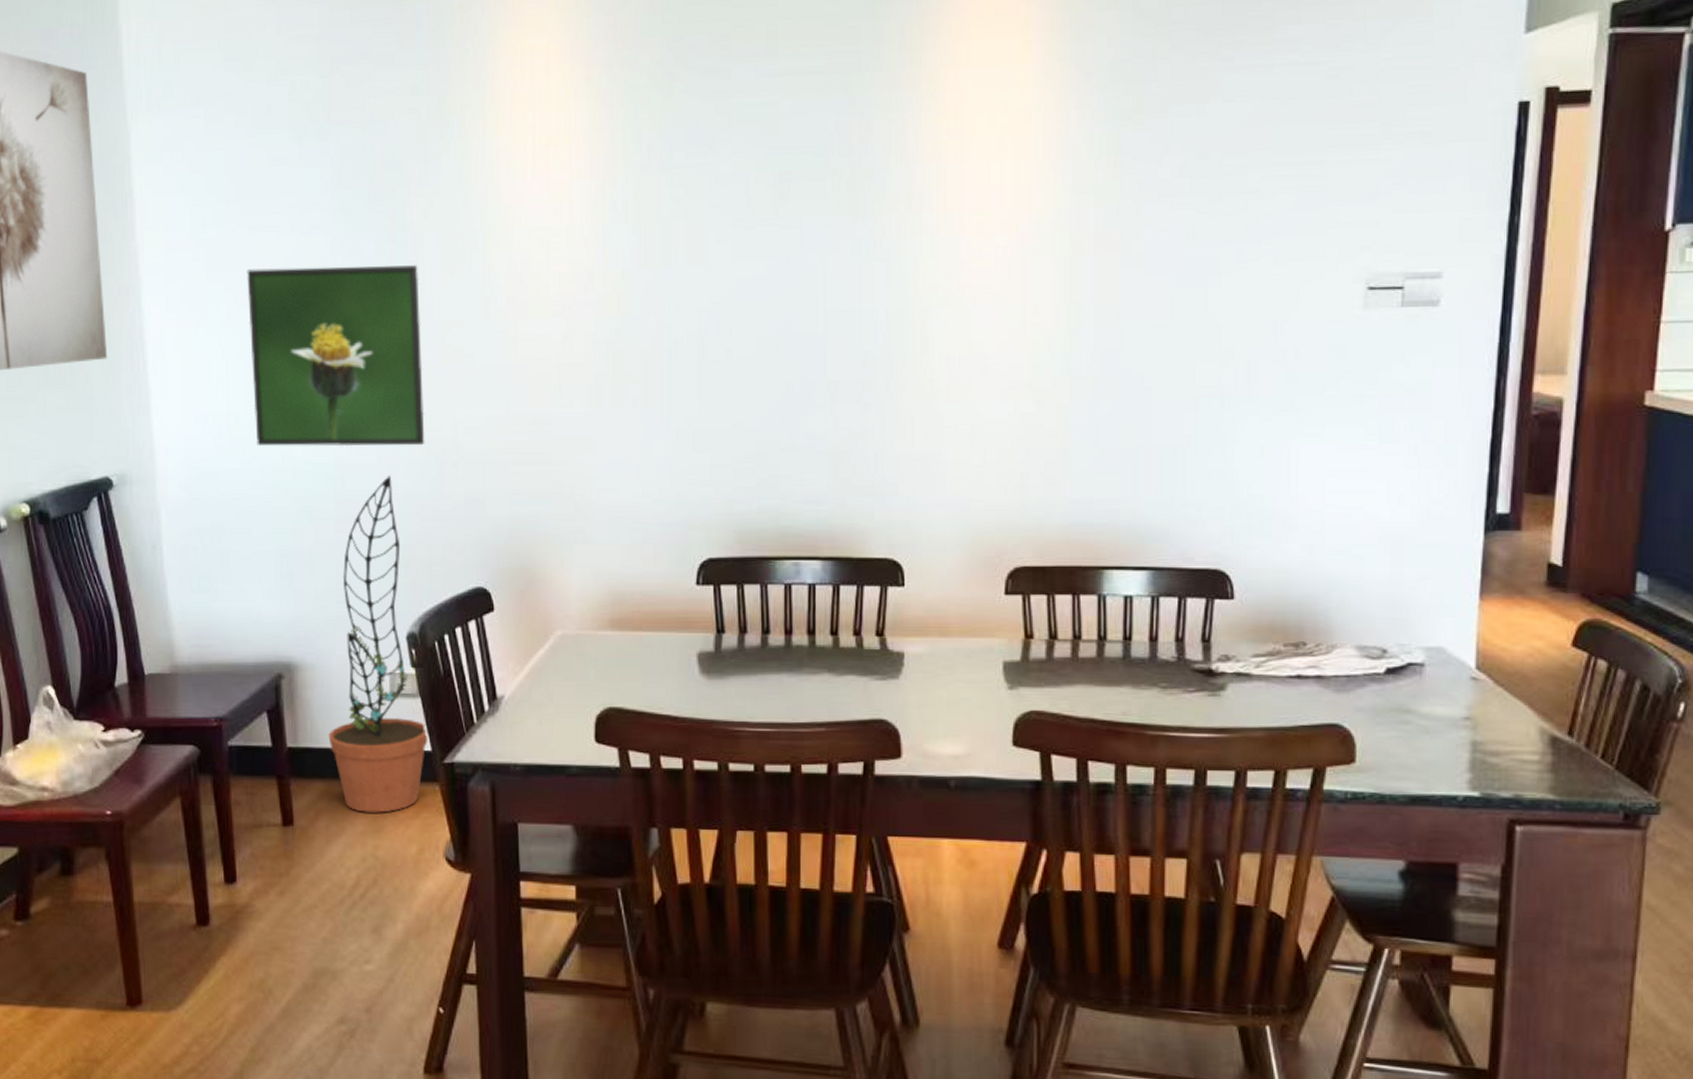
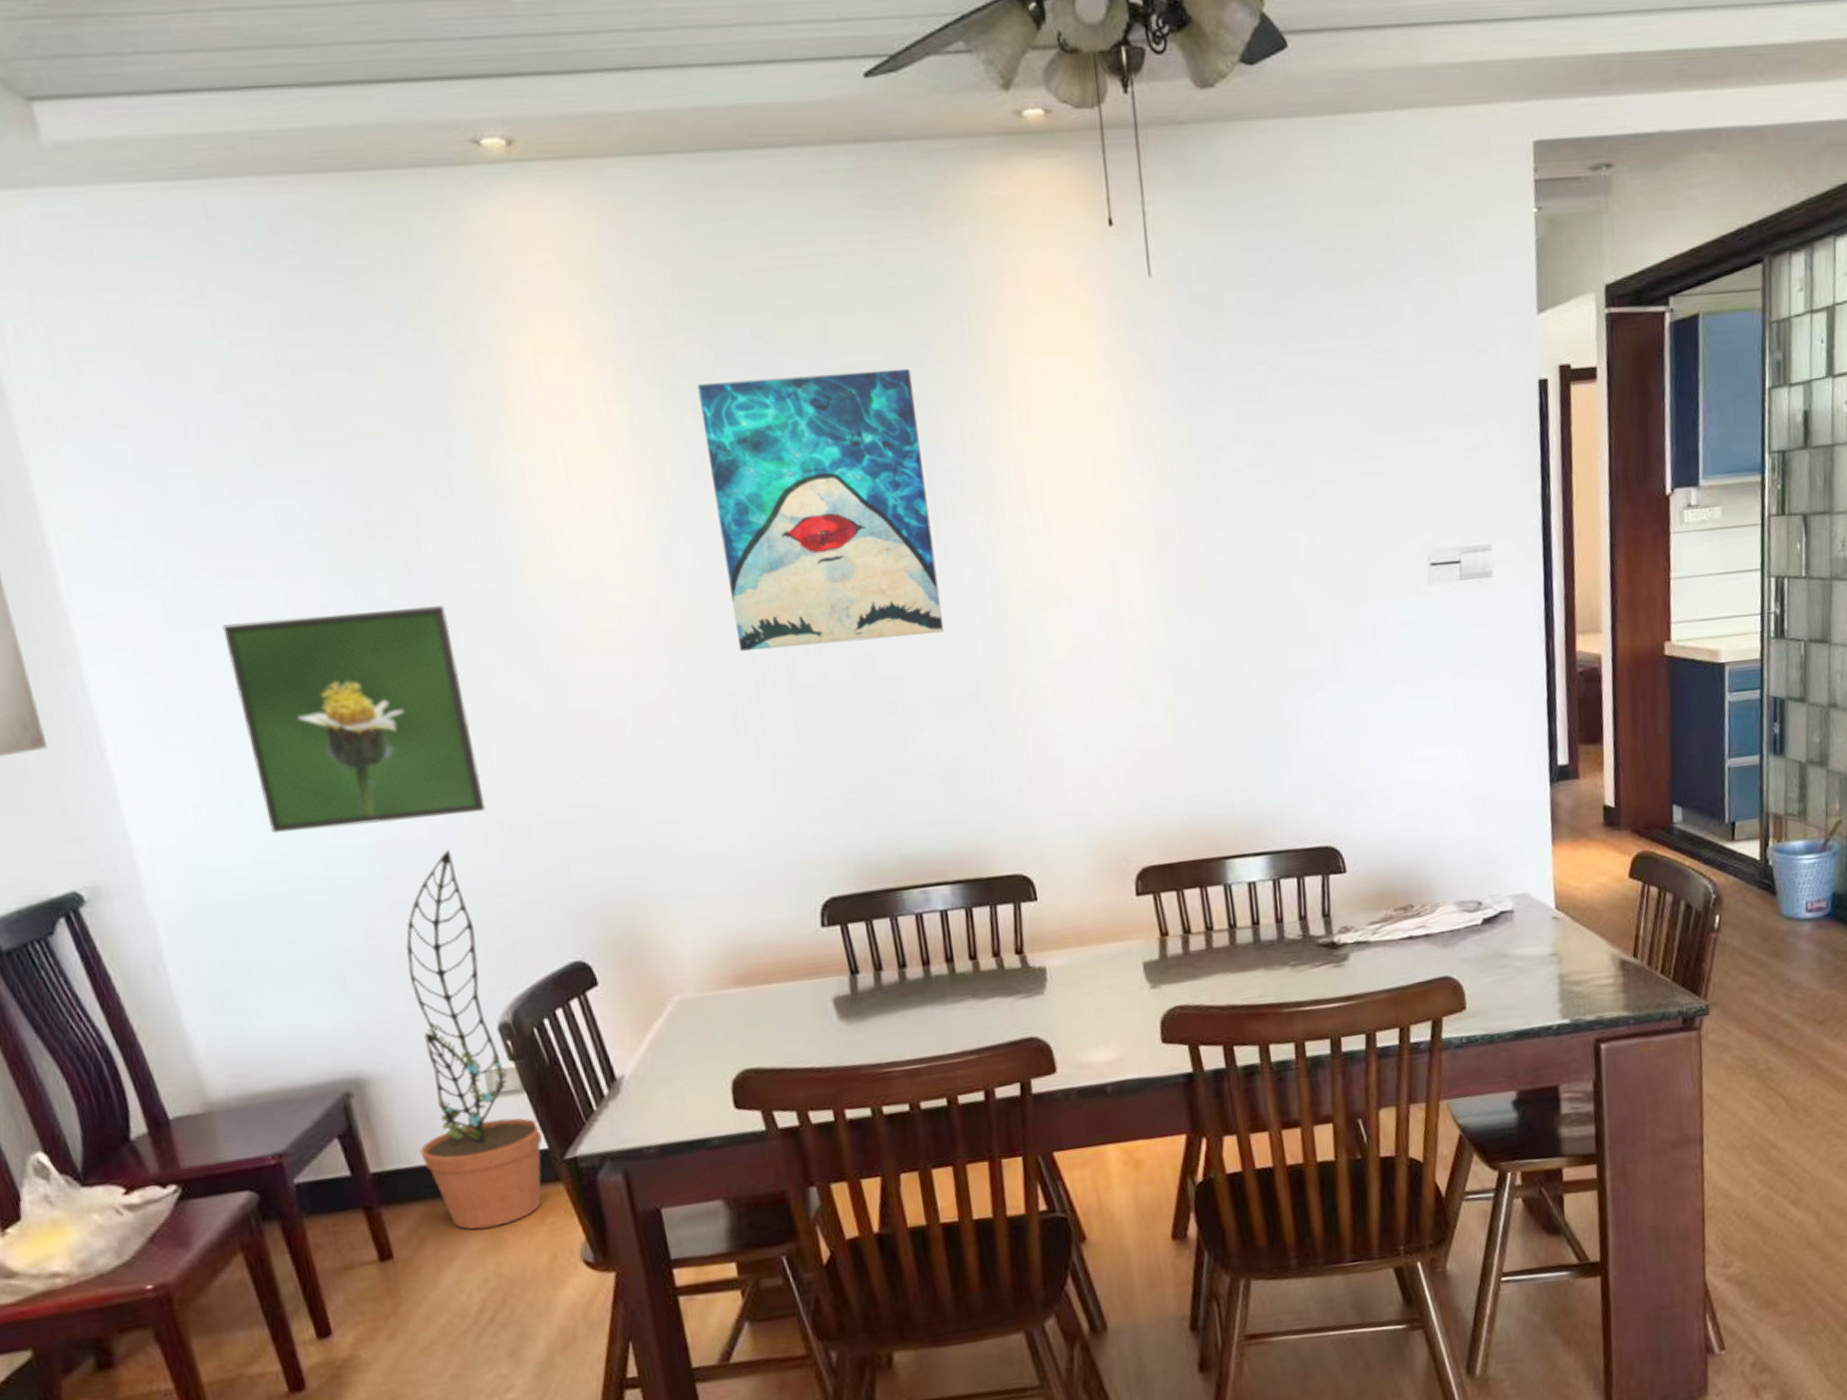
wall art: none [655,73,849,324] -> present [697,368,945,651]

